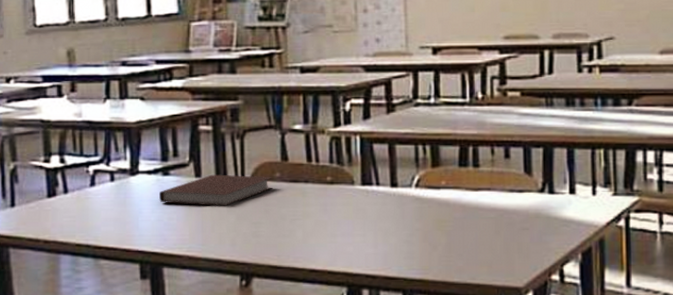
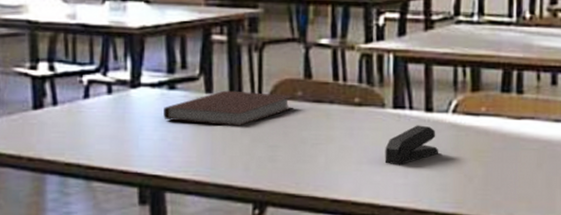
stapler: none [356,199,405,237] -> present [384,125,439,166]

